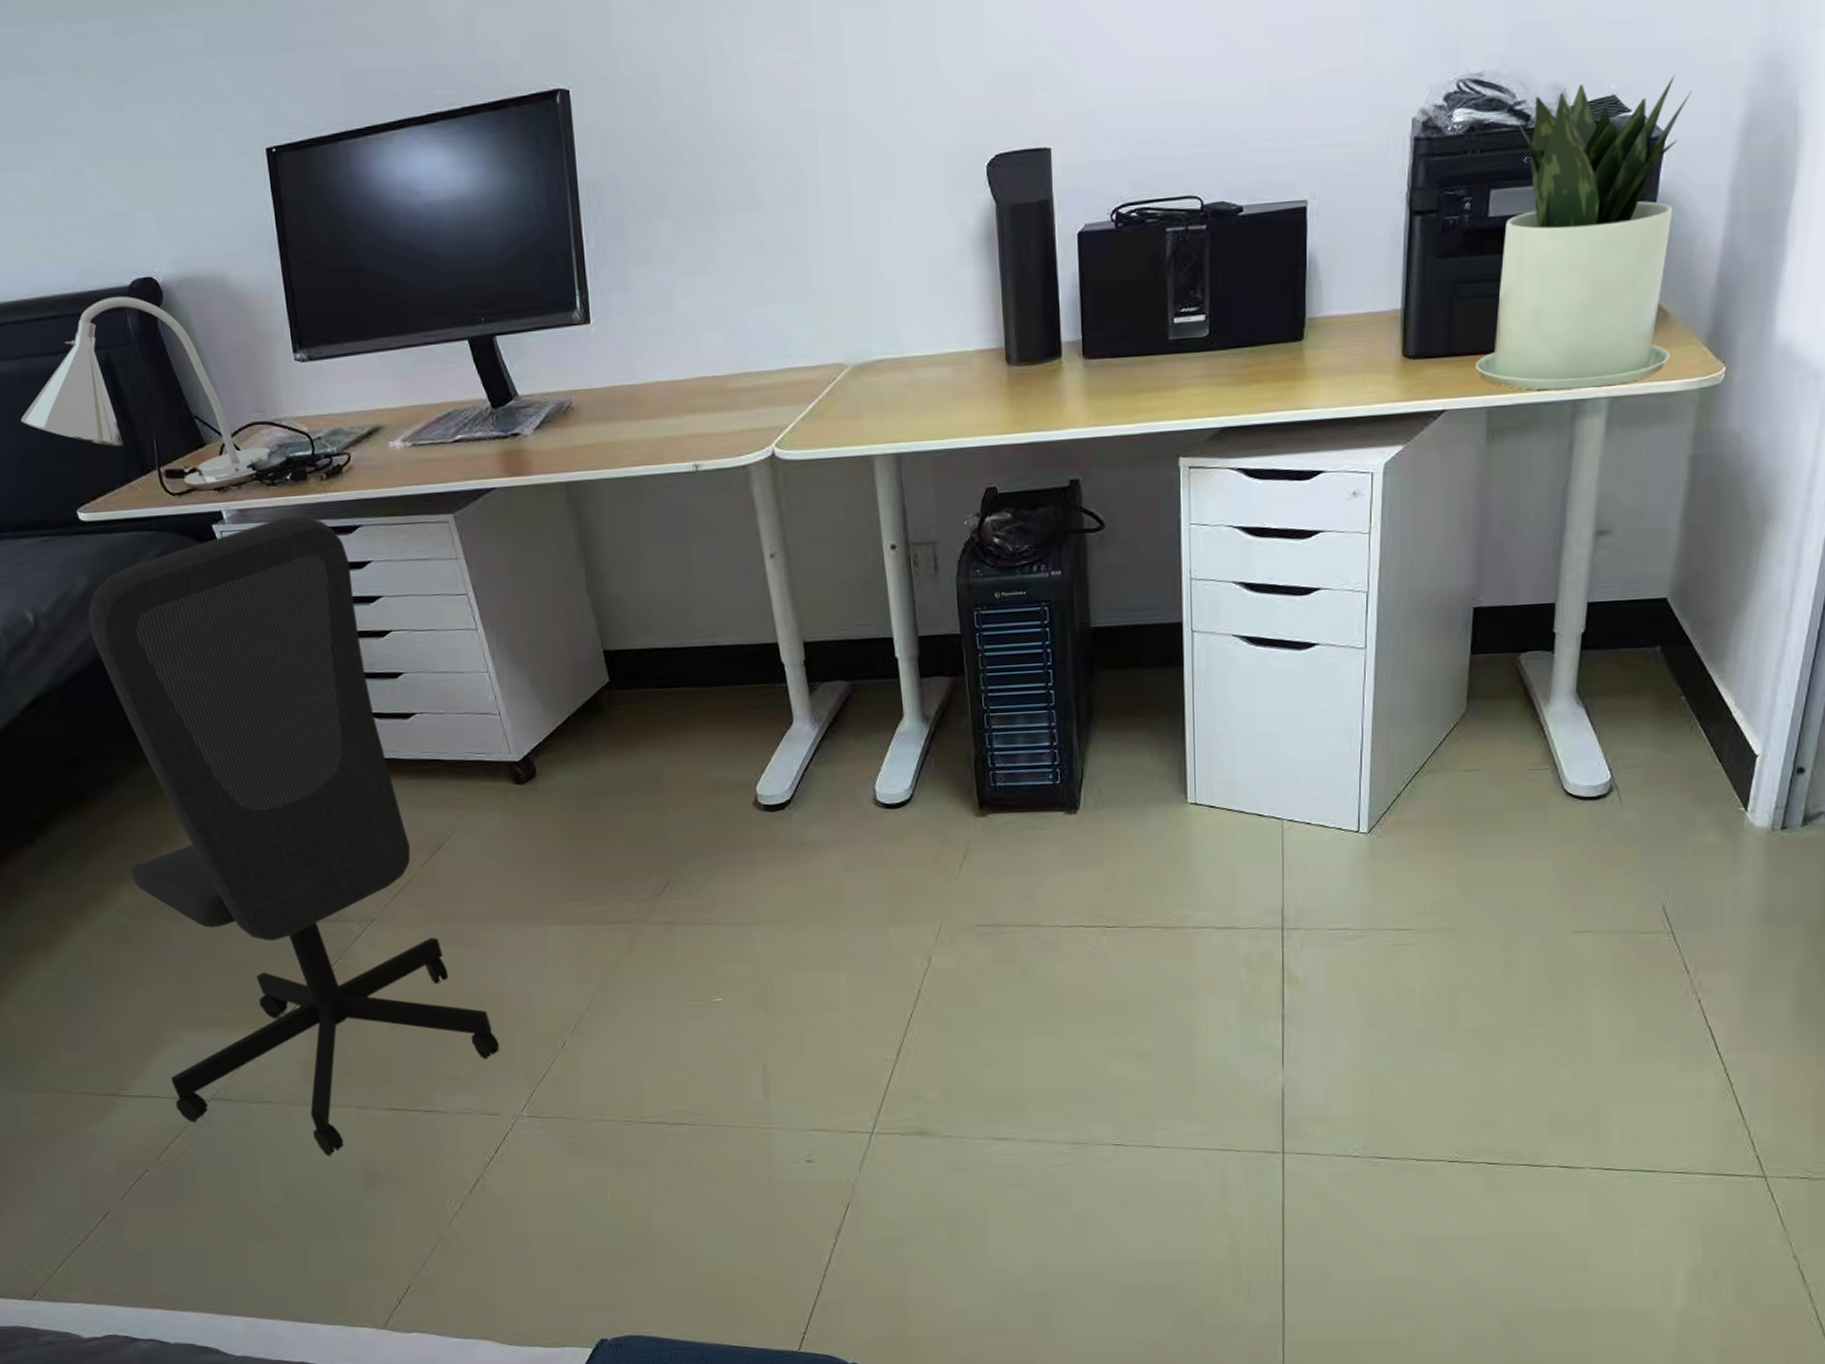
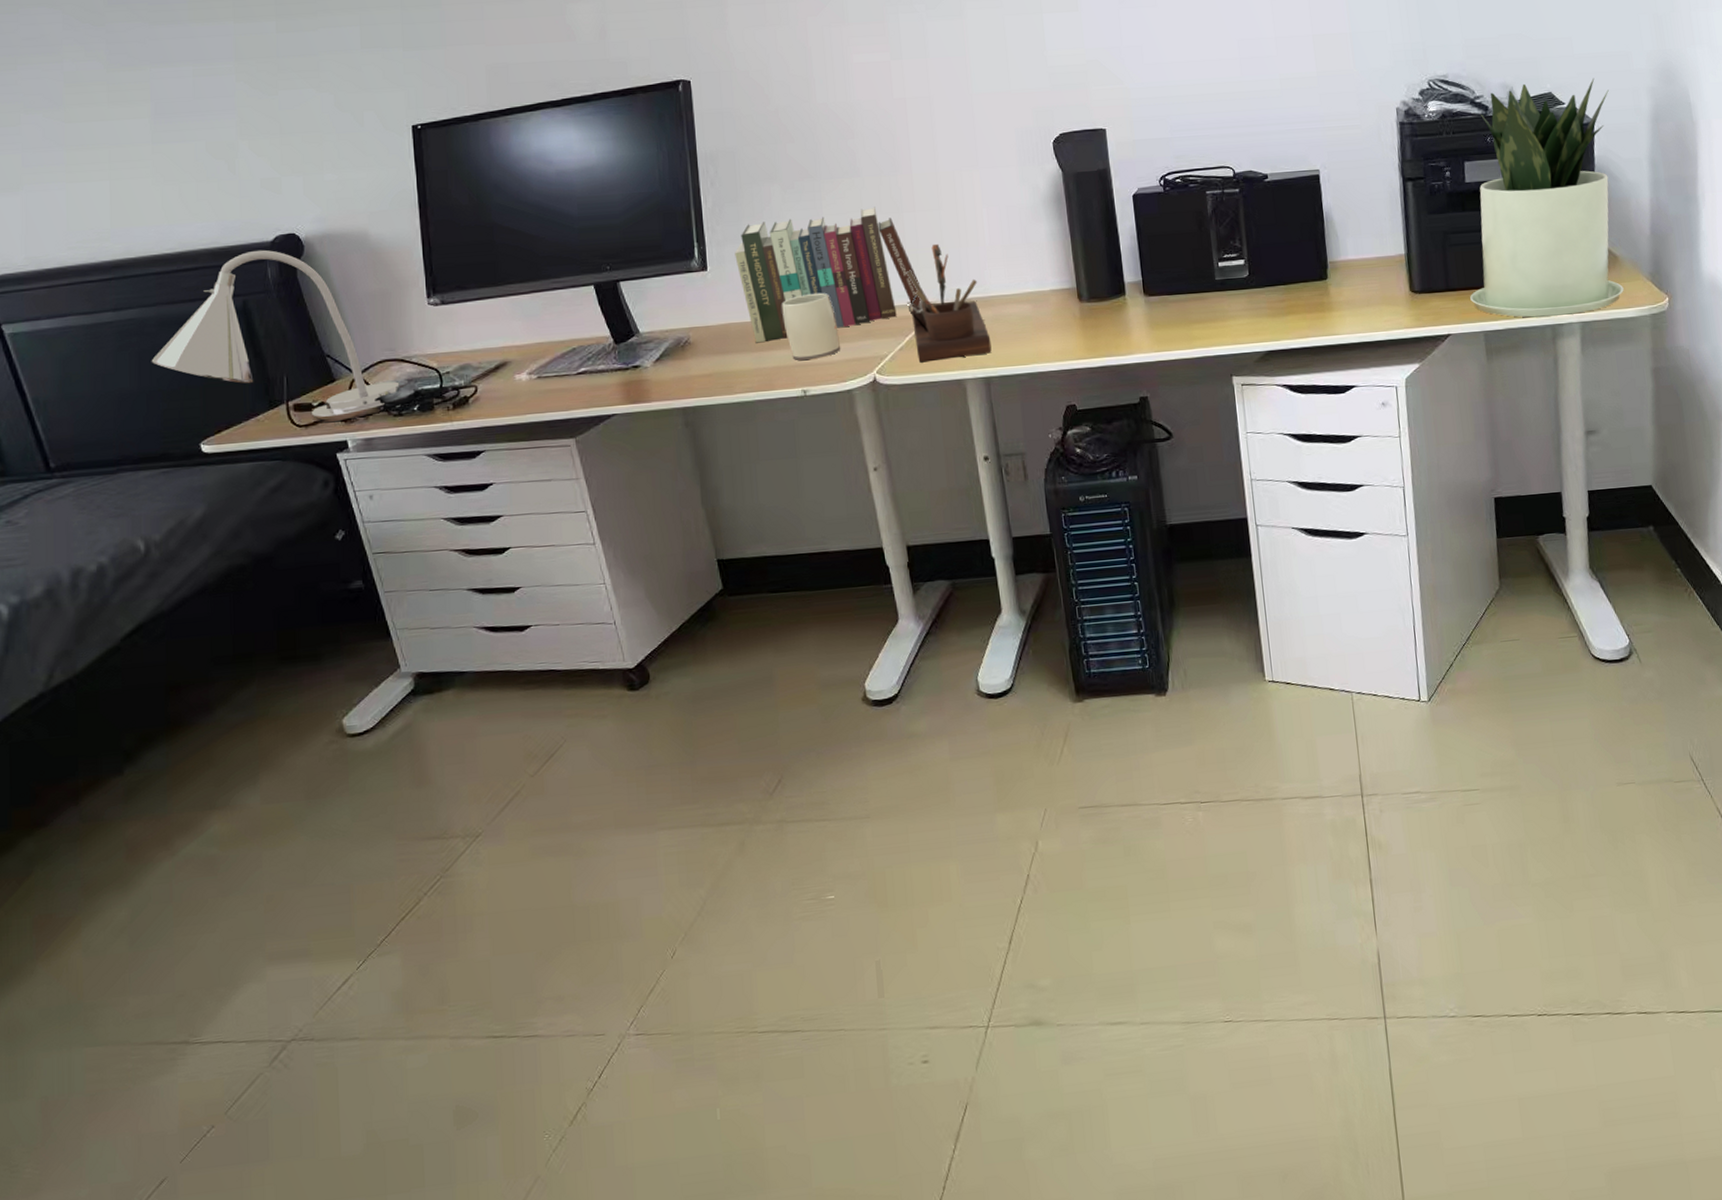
office chair: present [88,515,500,1156] -> none [203,443,607,1094]
books: none [620,247,827,410] -> present [734,207,921,343]
mug: none [672,351,737,431] -> present [782,292,841,361]
desk organizer: none [810,292,904,435] -> present [906,243,992,363]

